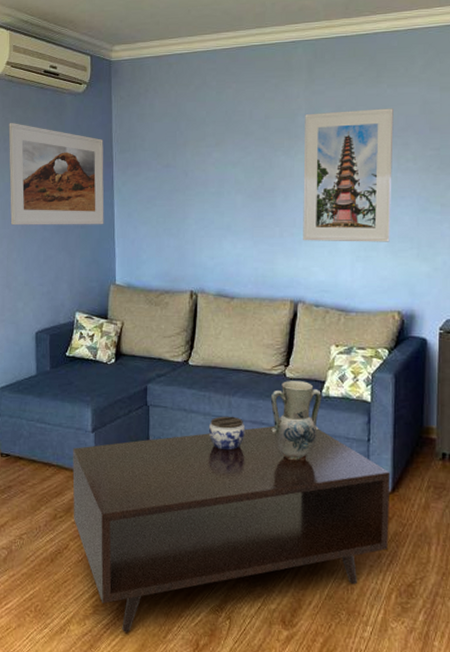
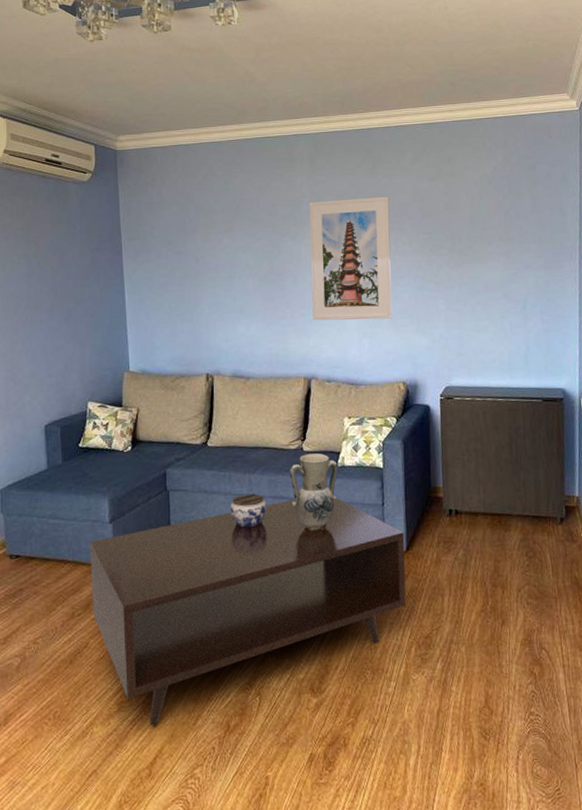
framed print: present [8,123,104,226] -> none [8,212,115,317]

